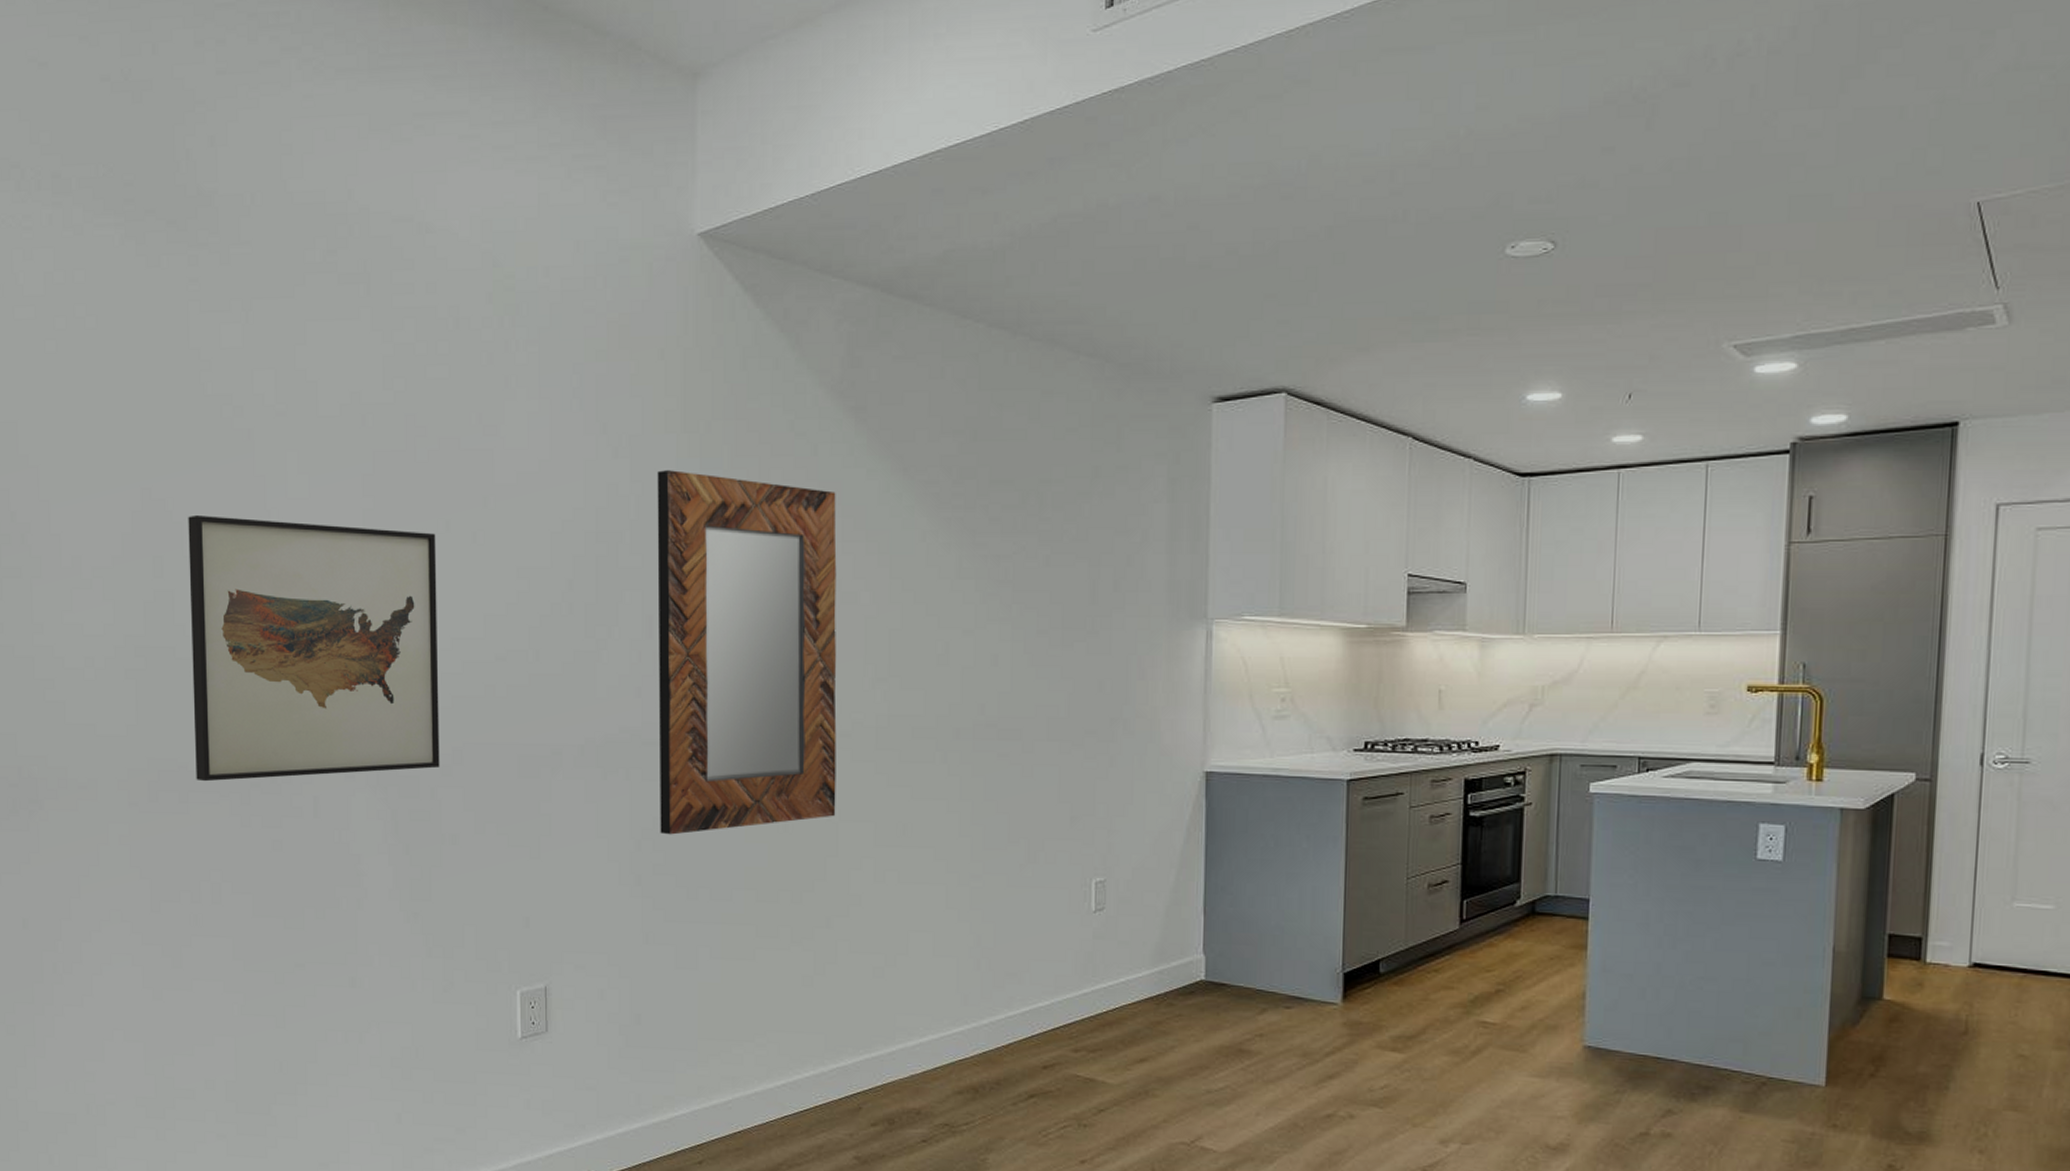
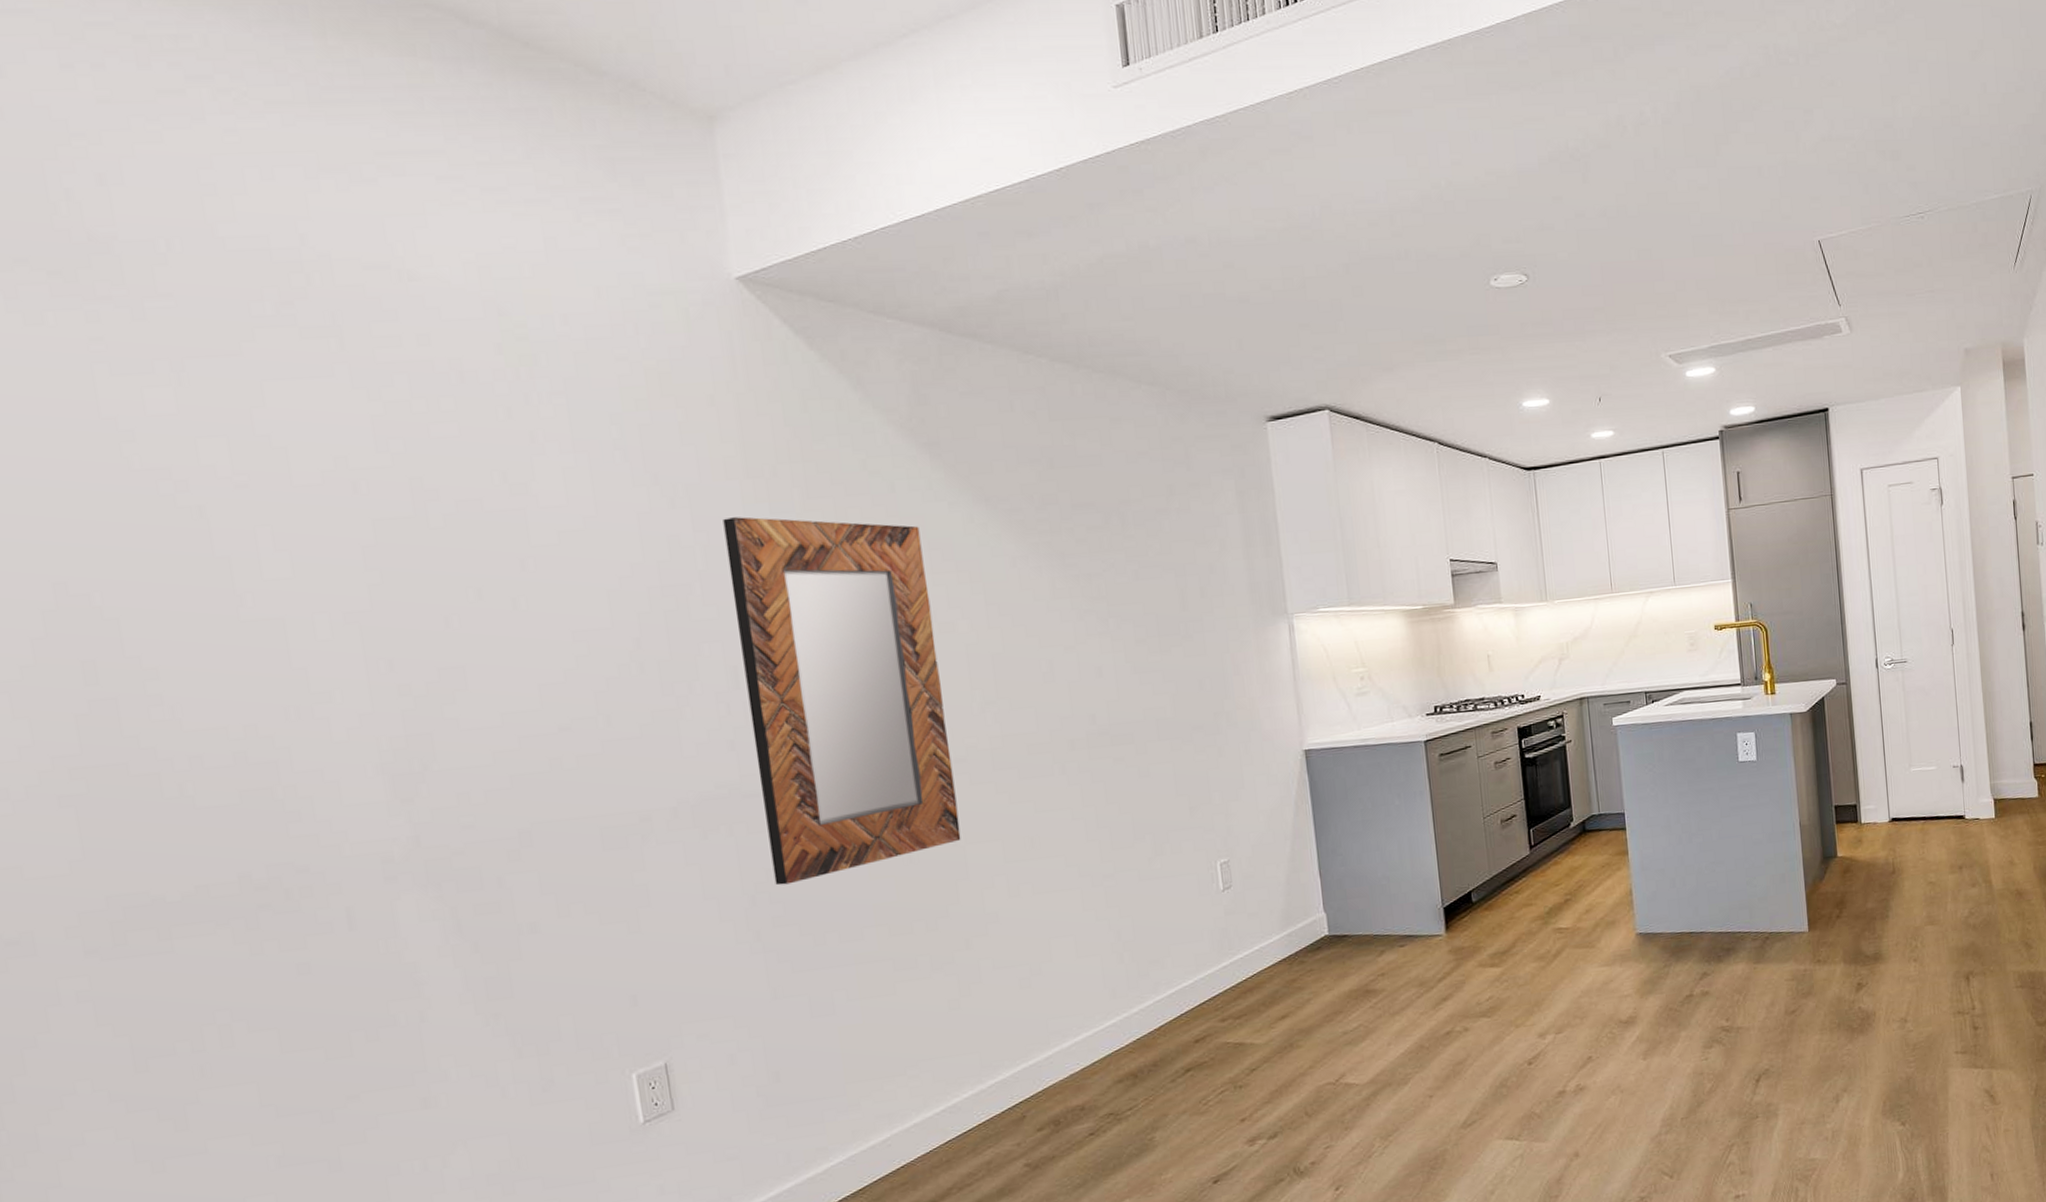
wall art: present [188,516,440,782] -> none [126,603,505,912]

